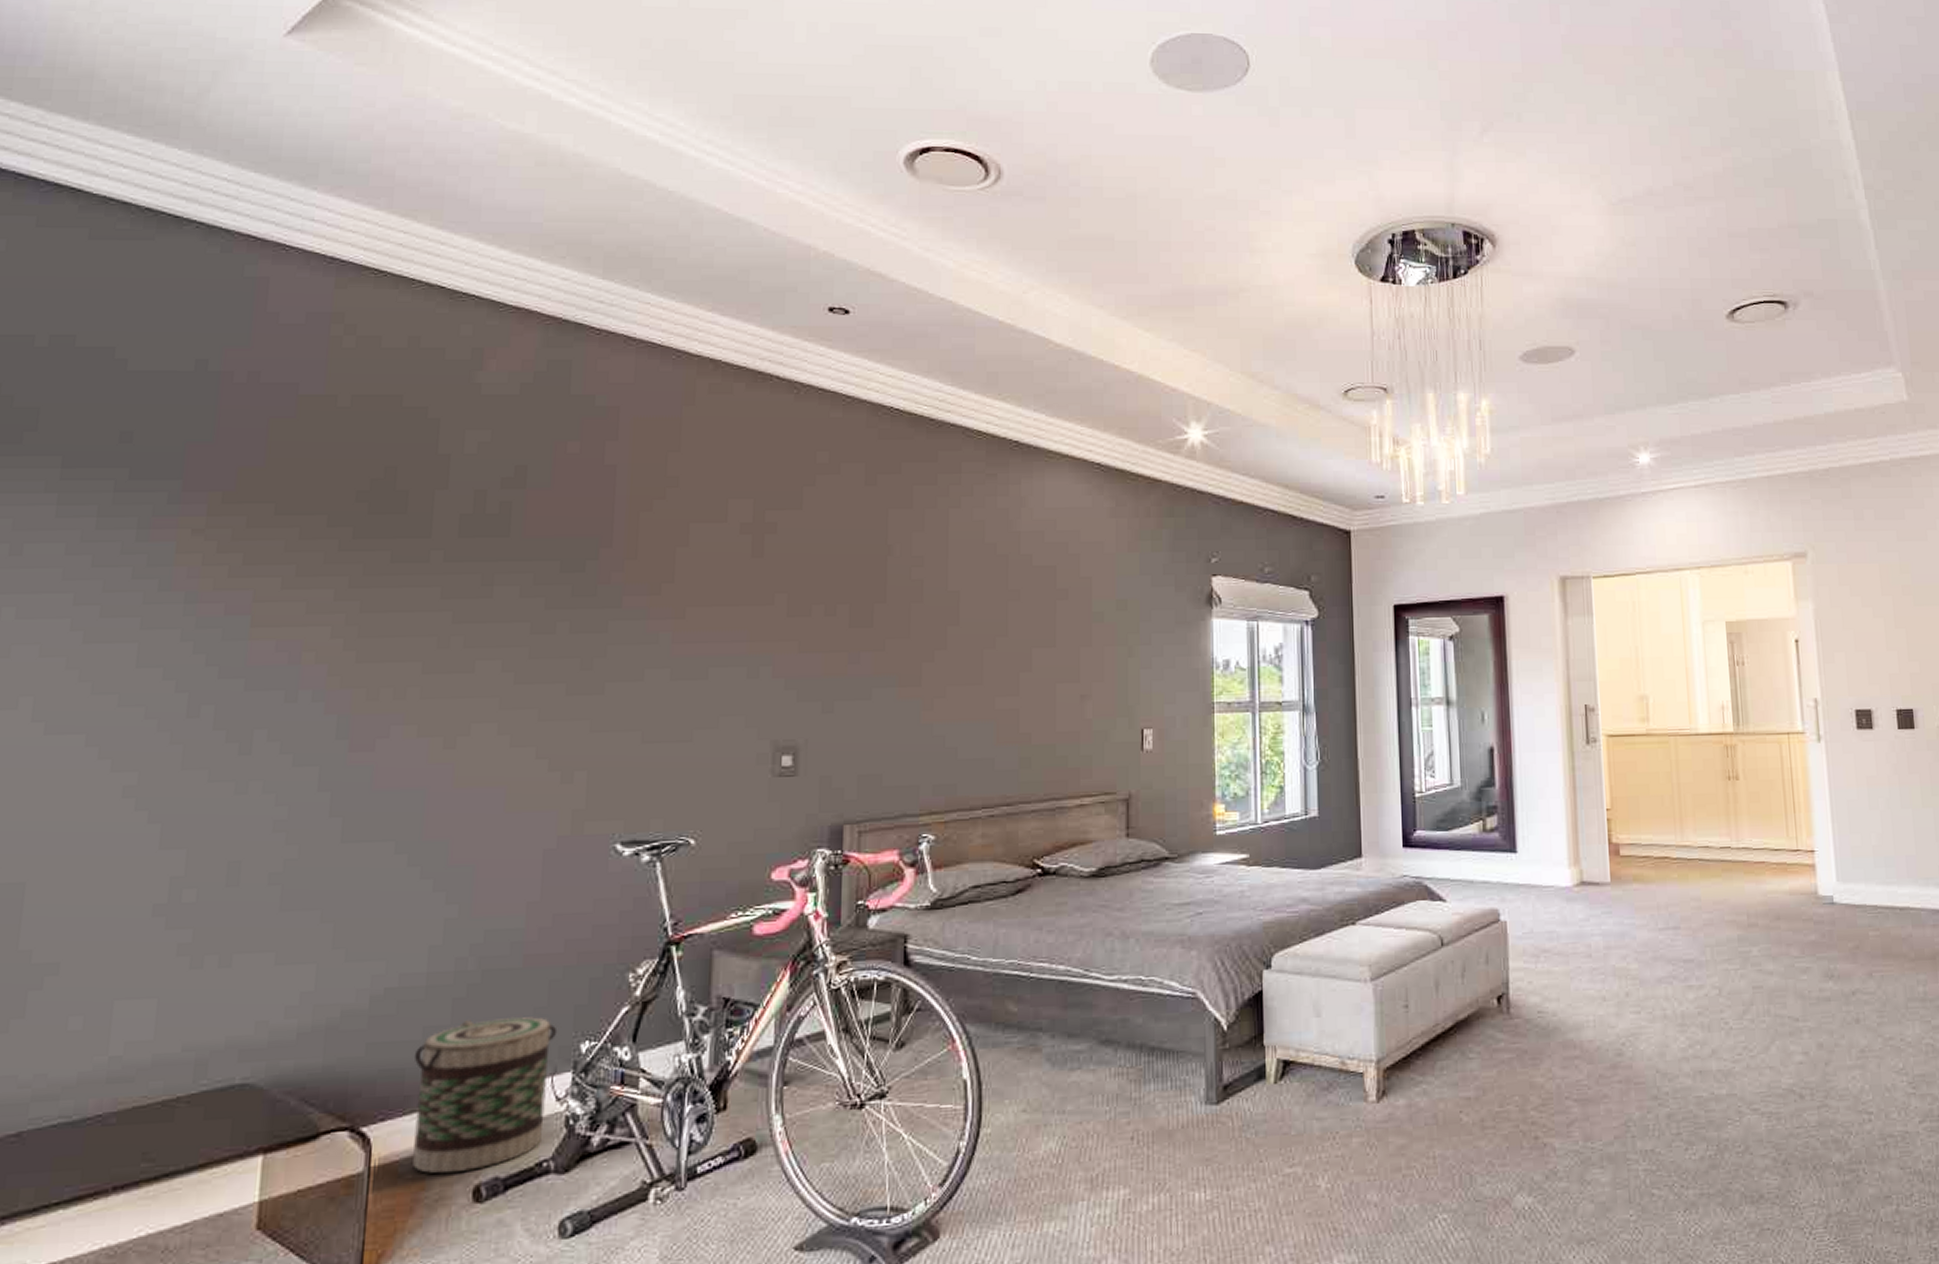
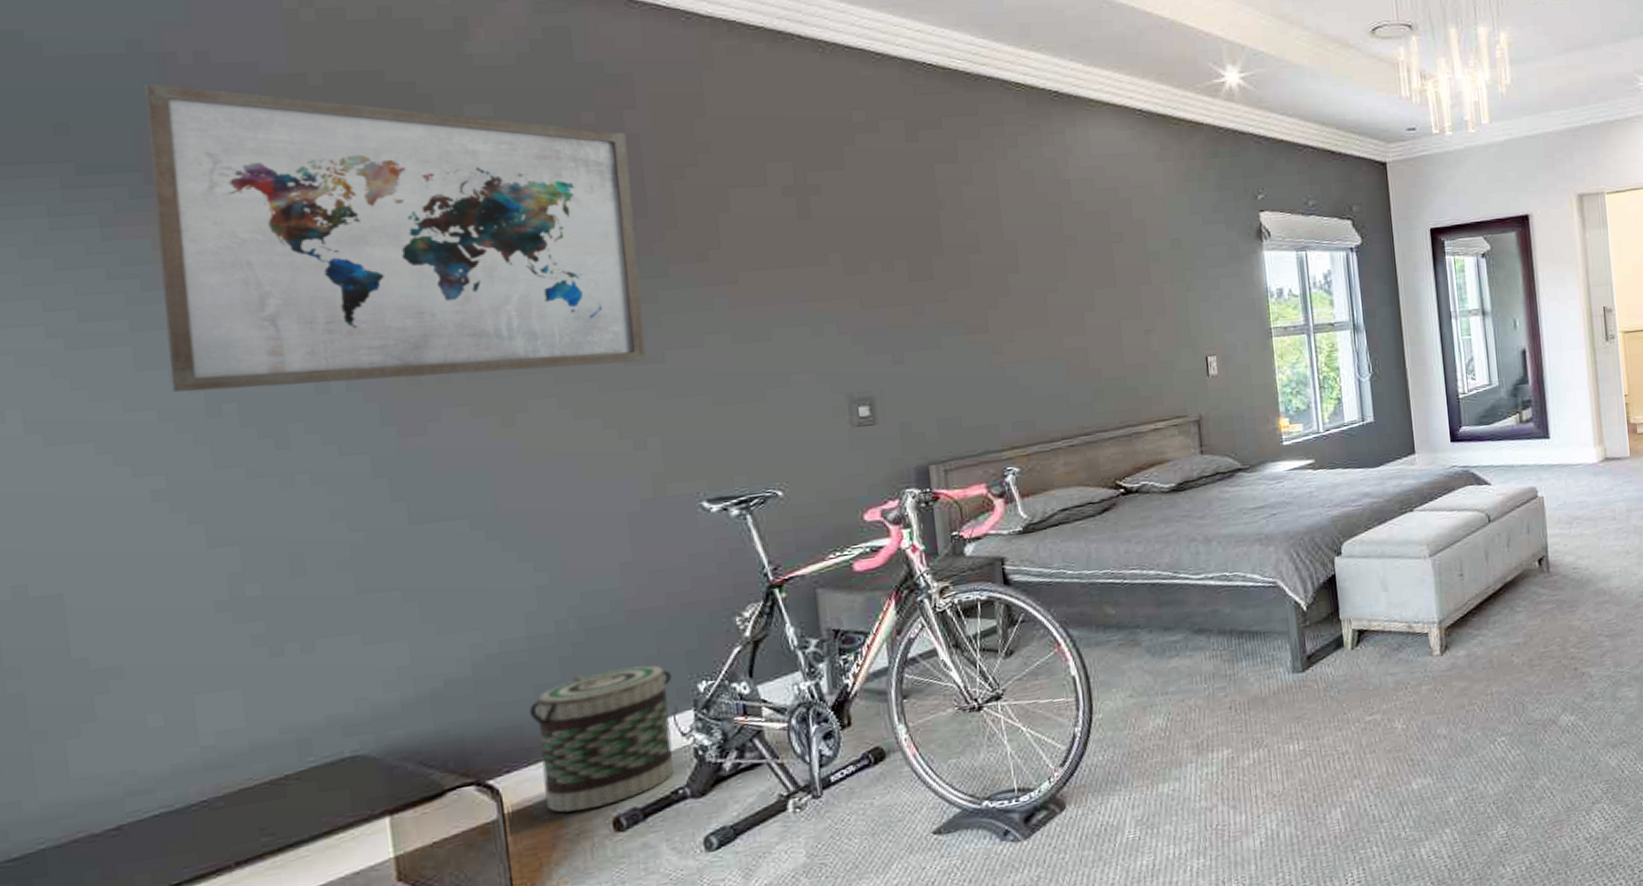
wall art: none [163,398,604,693] -> present [143,82,646,392]

